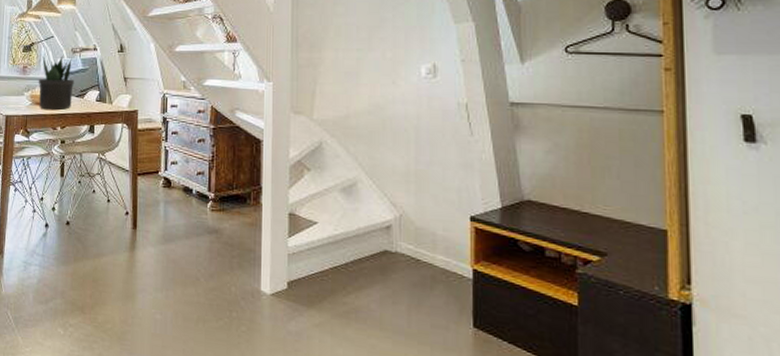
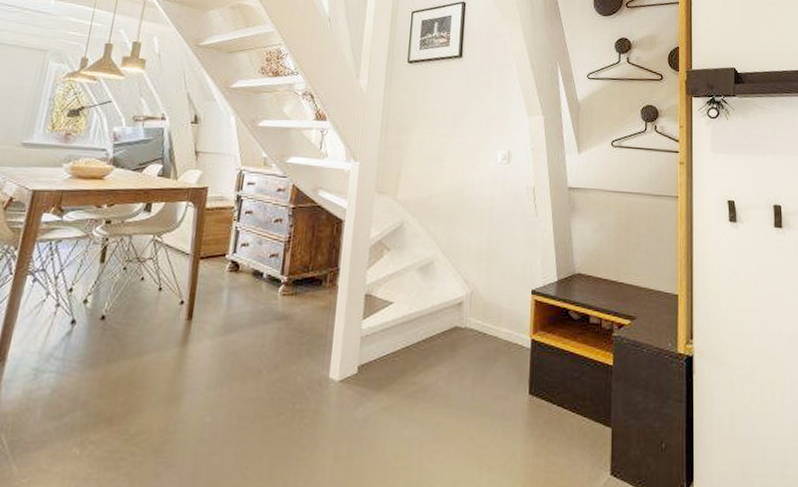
planter: present [38,55,75,111] -> none [81,122,133,186]

